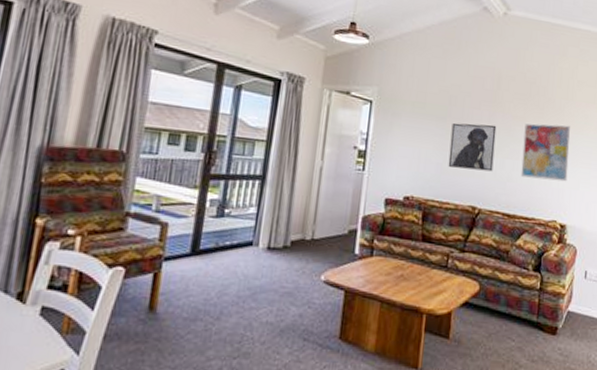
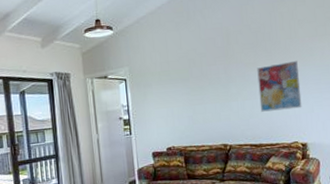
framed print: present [448,122,497,172] -> none [194,75,236,117]

